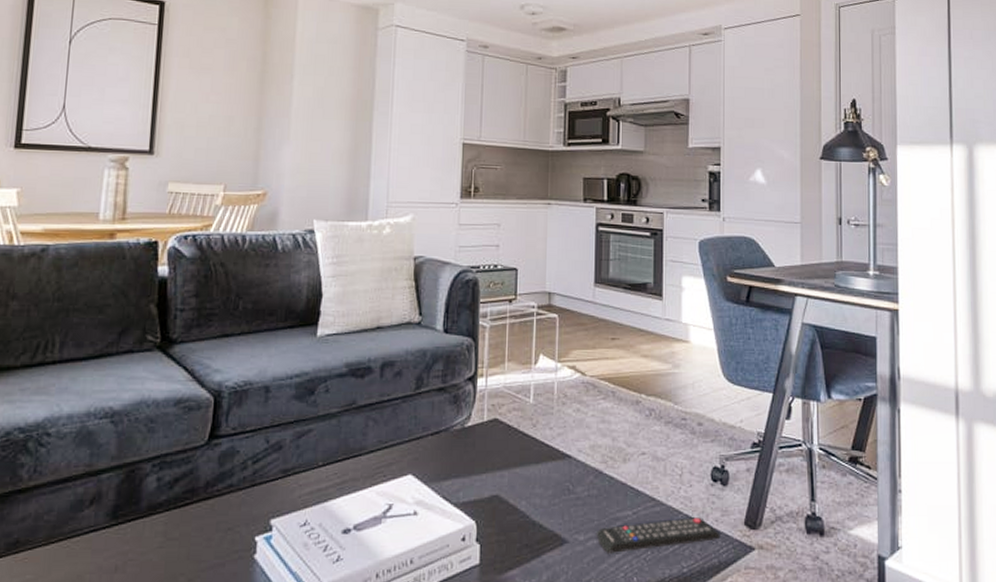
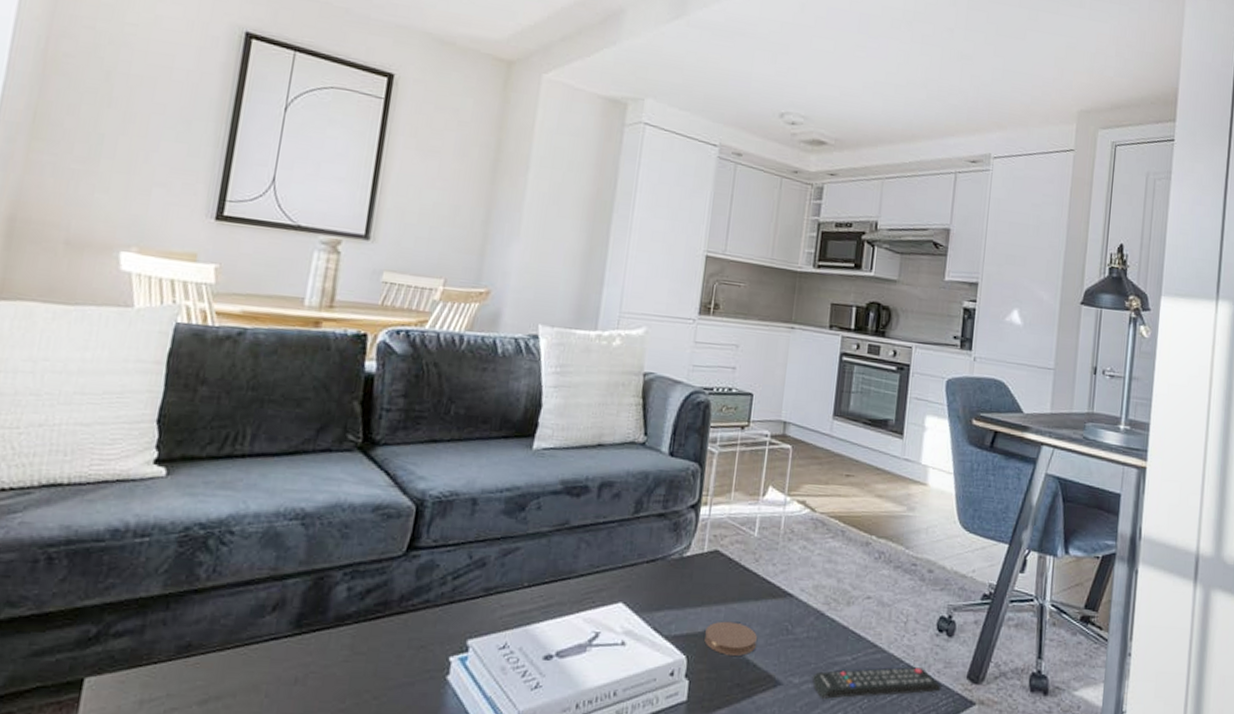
coaster: none [491,485,542,518] -> present [704,621,758,656]

